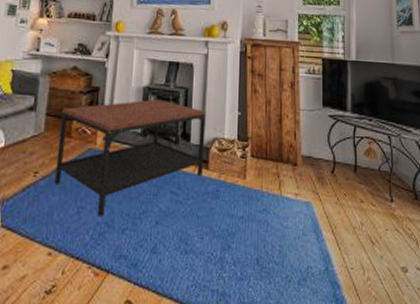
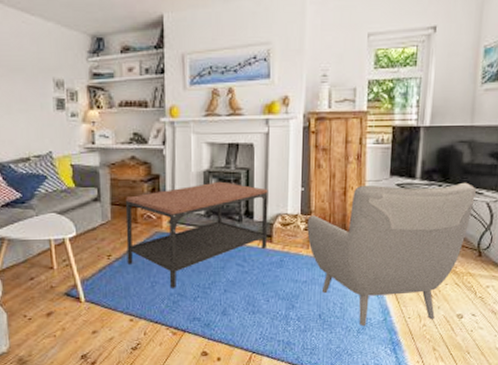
armchair: none [244,115,405,276] -> present [307,182,477,326]

